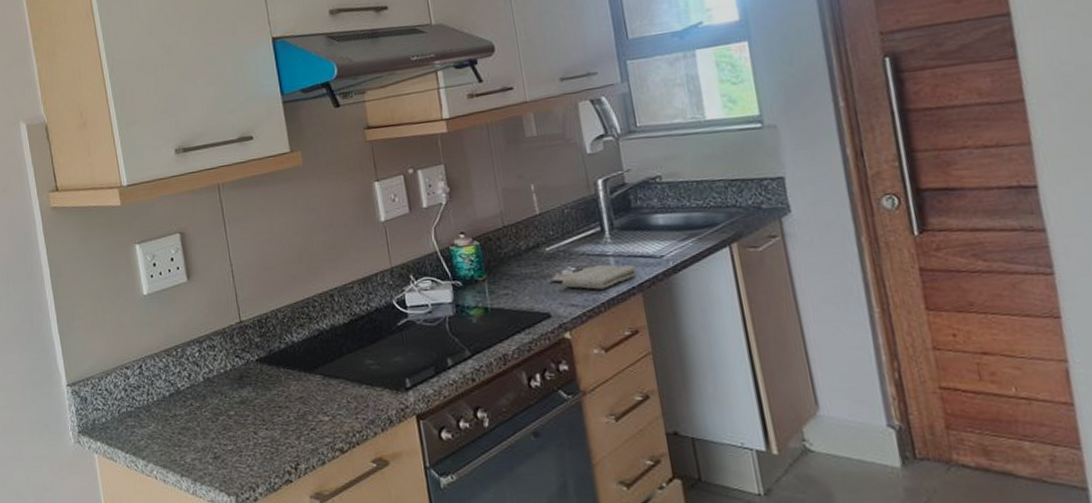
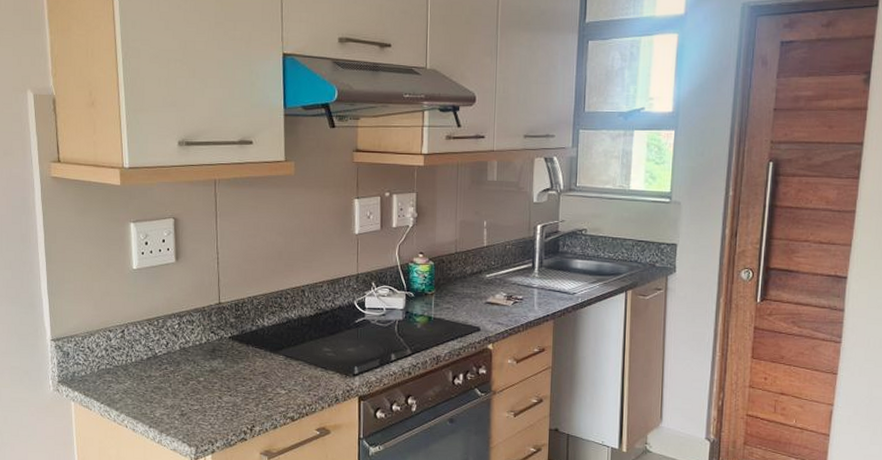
washcloth: present [561,264,637,290] -> none [493,293,553,314]

